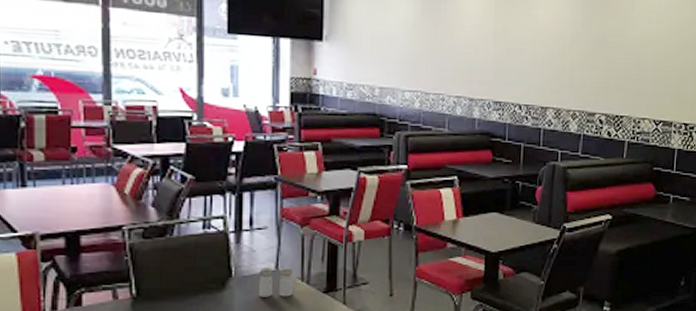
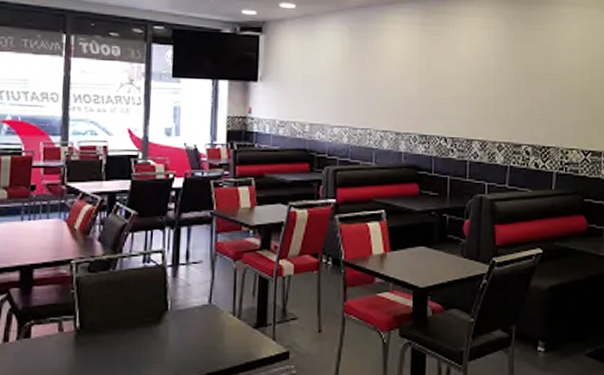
salt and pepper shaker: present [259,268,293,297] -> none [192,302,225,332]

